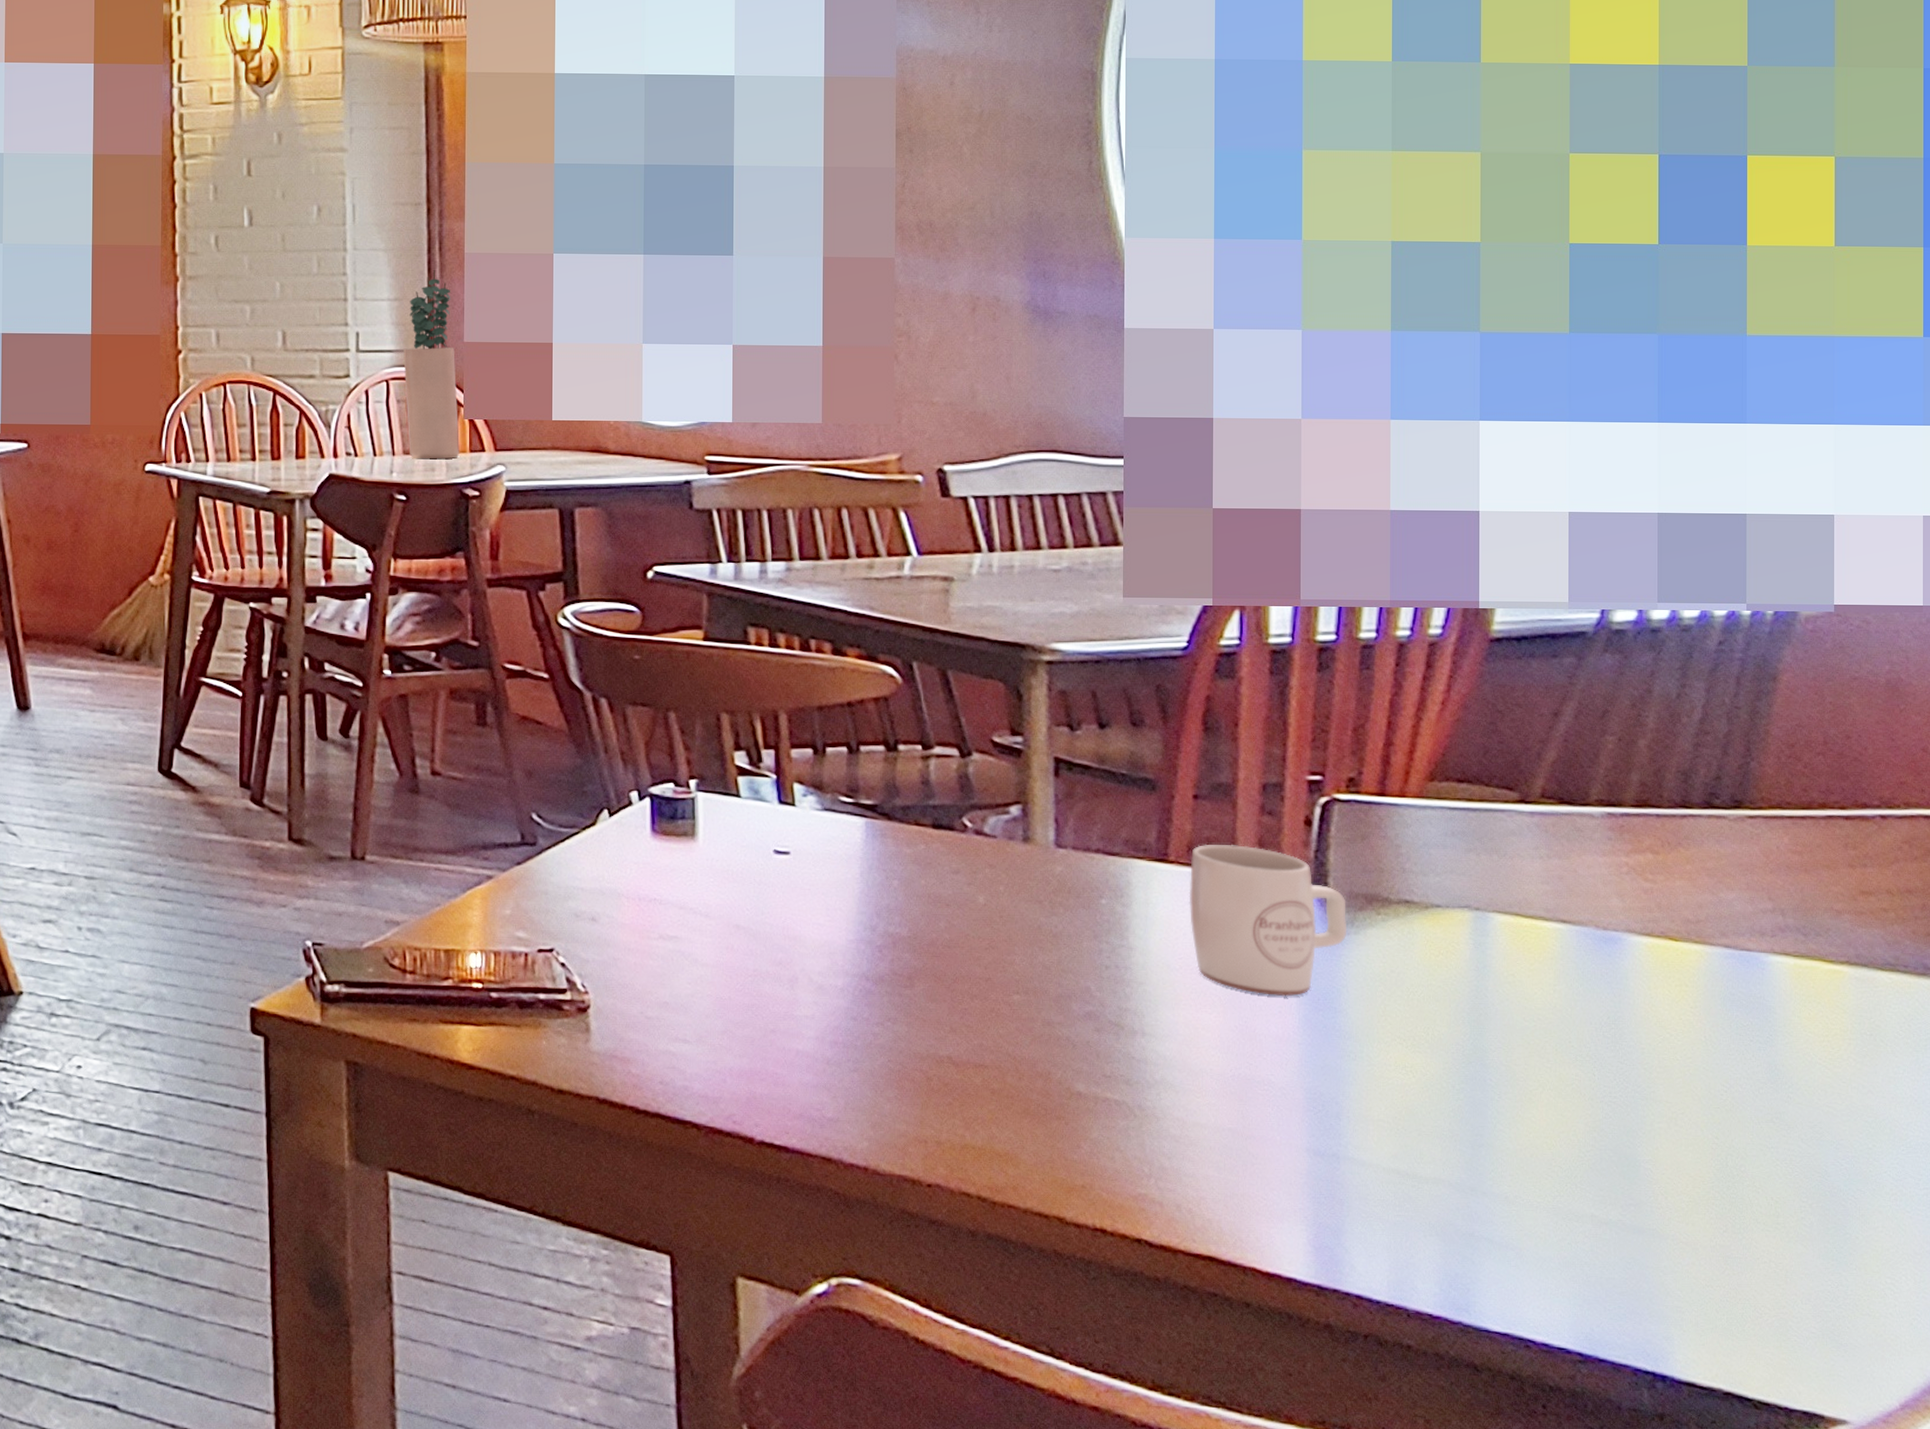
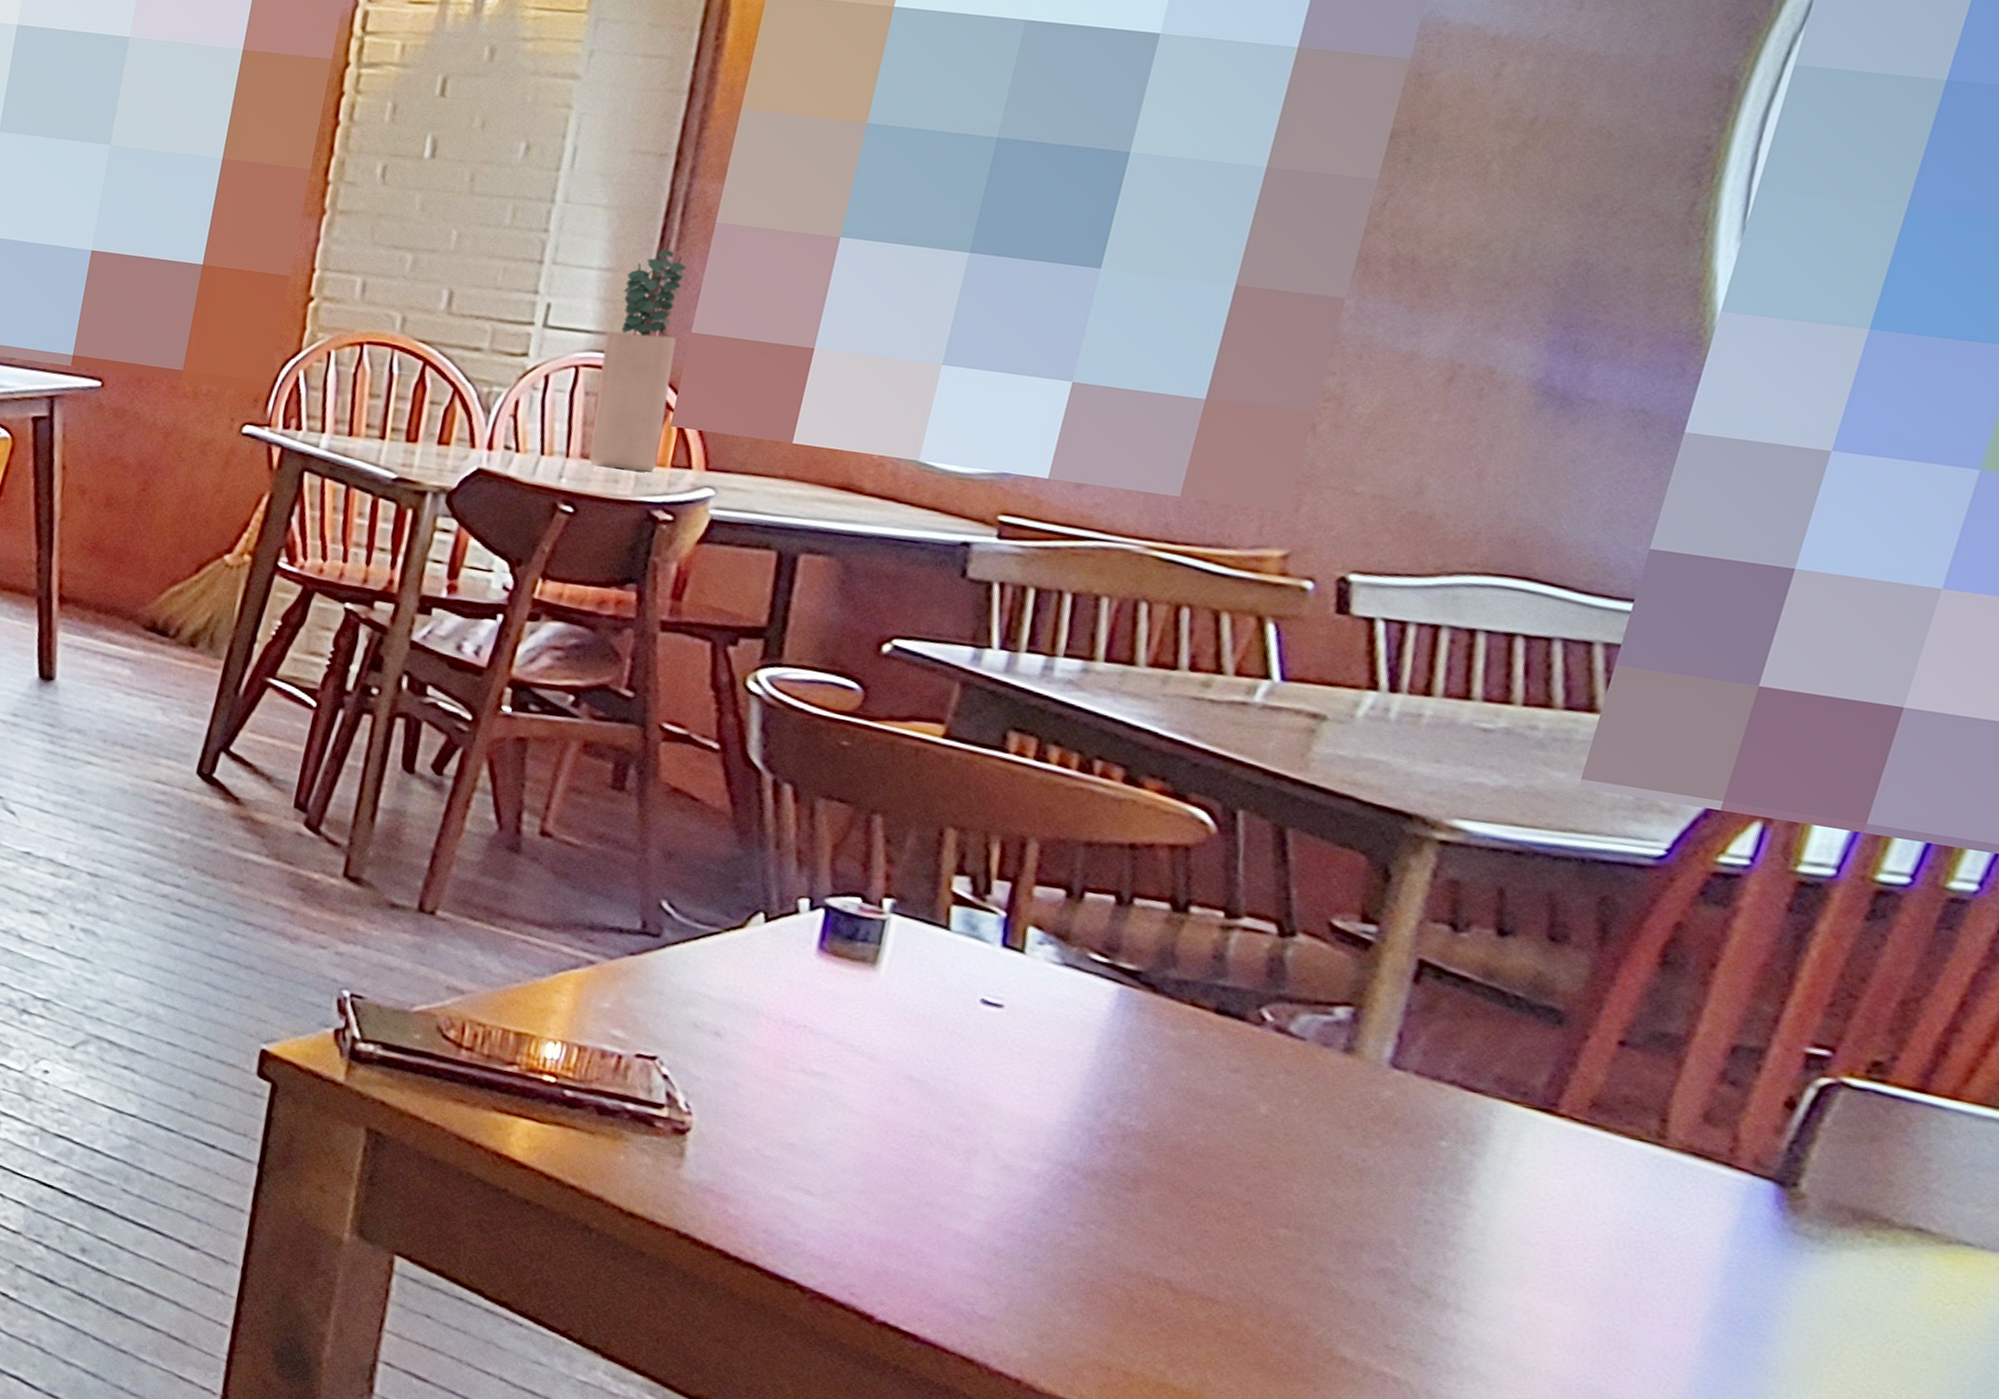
mug: present [1189,845,1348,997] -> none [1563,1103,1821,1310]

